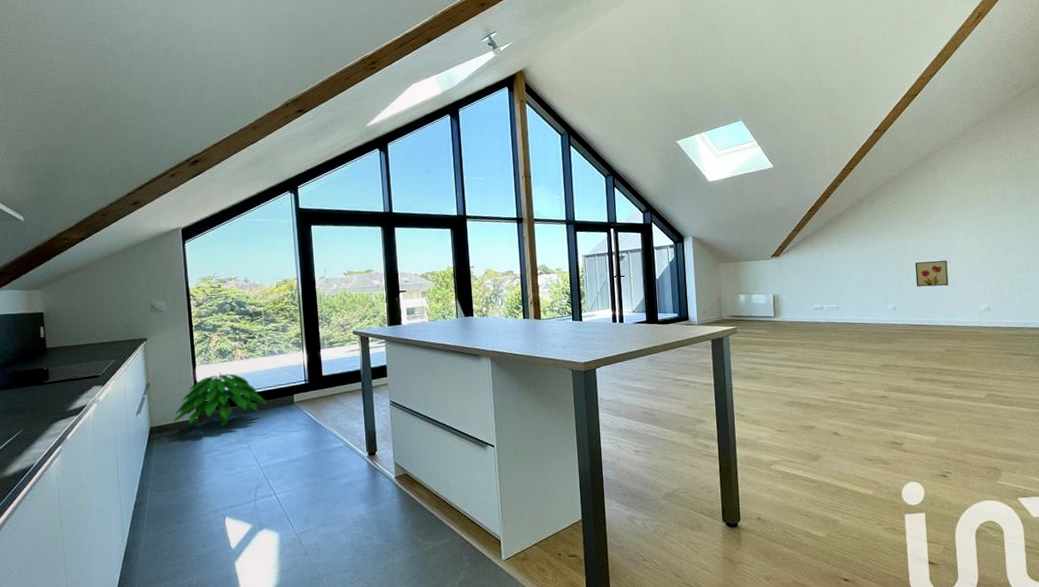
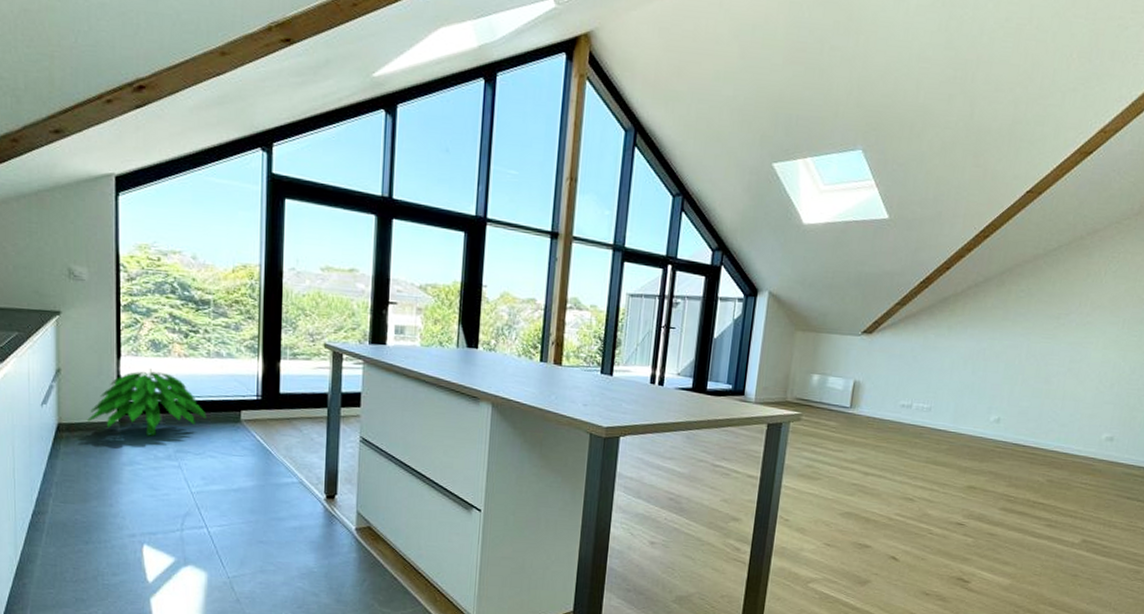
wall art: present [914,261,949,287] -> none [1031,368,1076,404]

